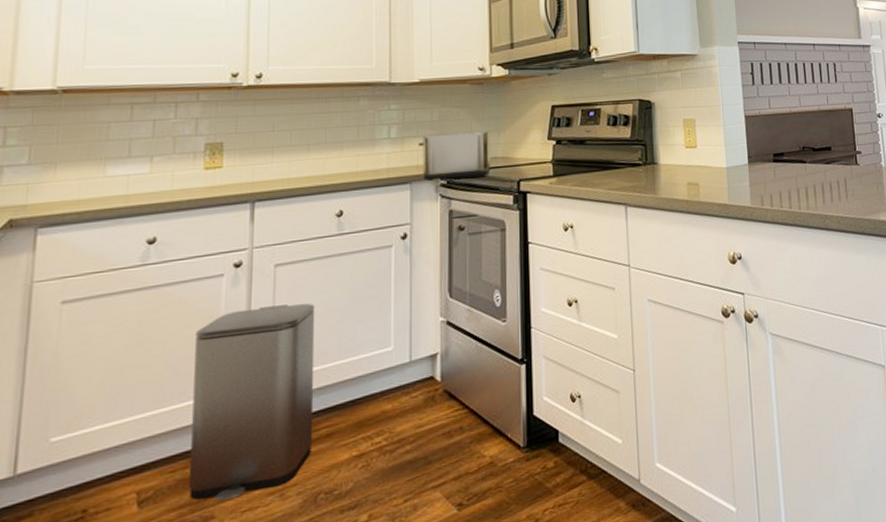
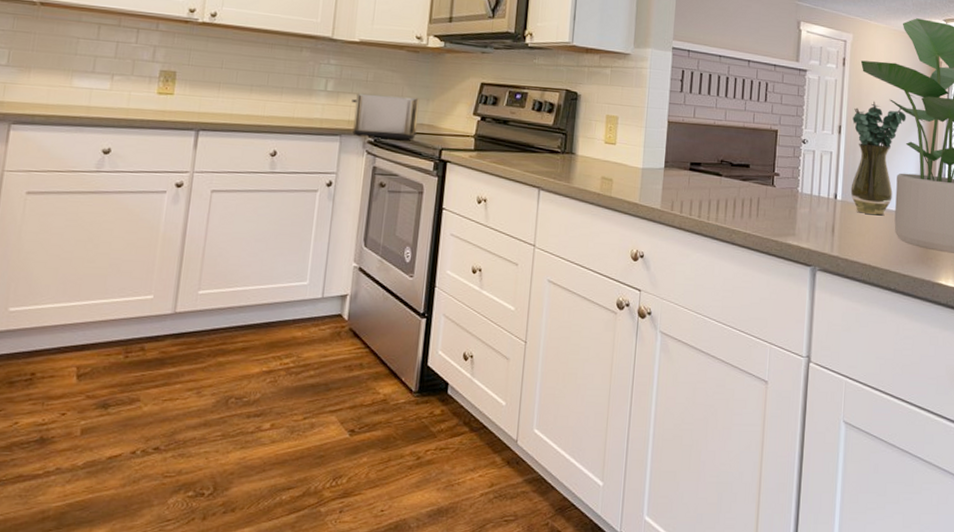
pedal bin: present [189,303,316,501] -> none [120,225,244,389]

